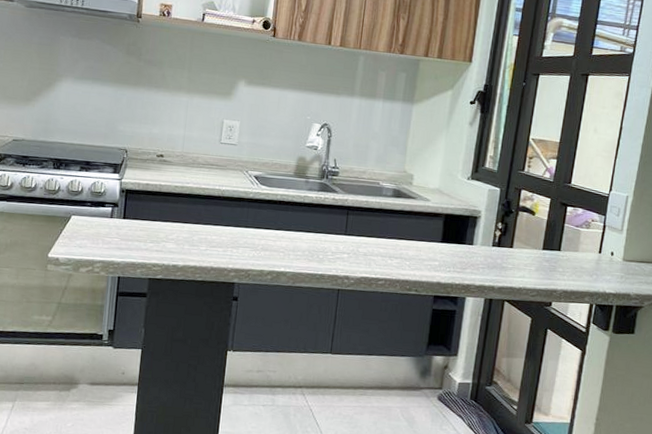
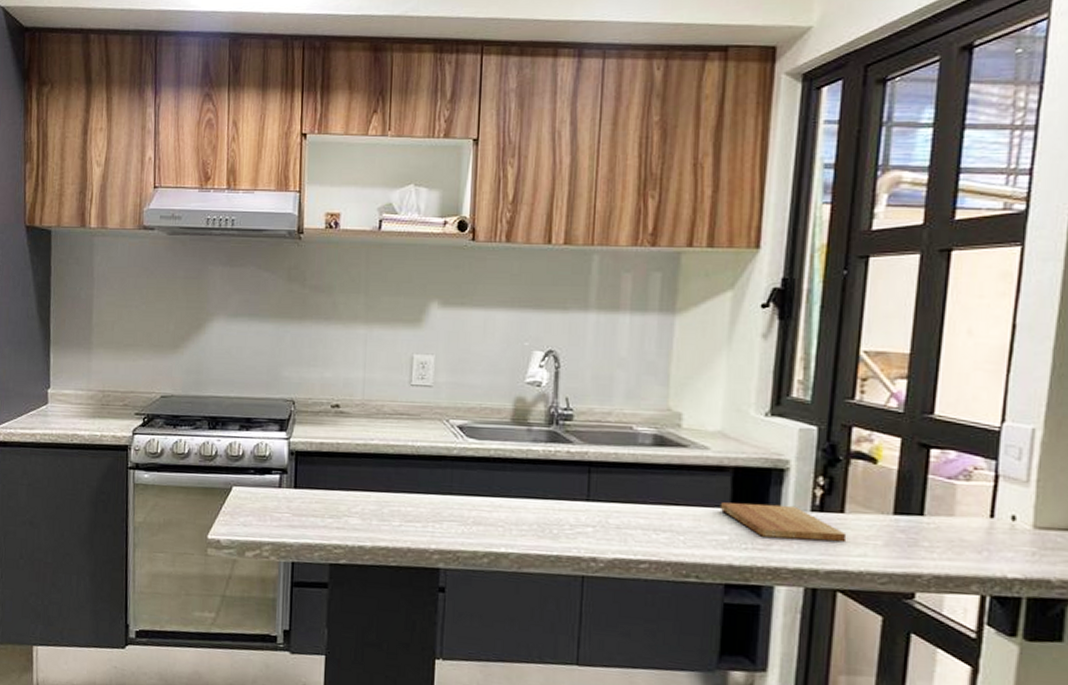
cutting board: none [434,238,514,267] -> present [720,502,847,542]

